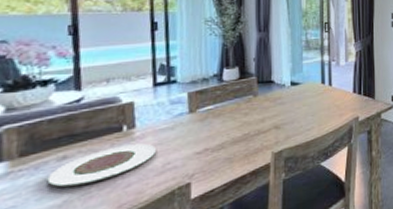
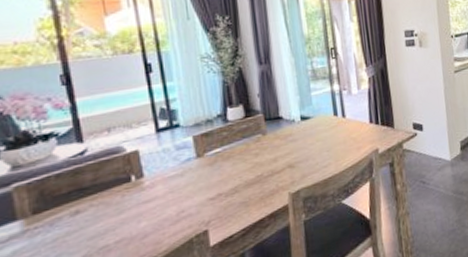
plate: present [47,143,156,188] -> none [63,193,168,243]

